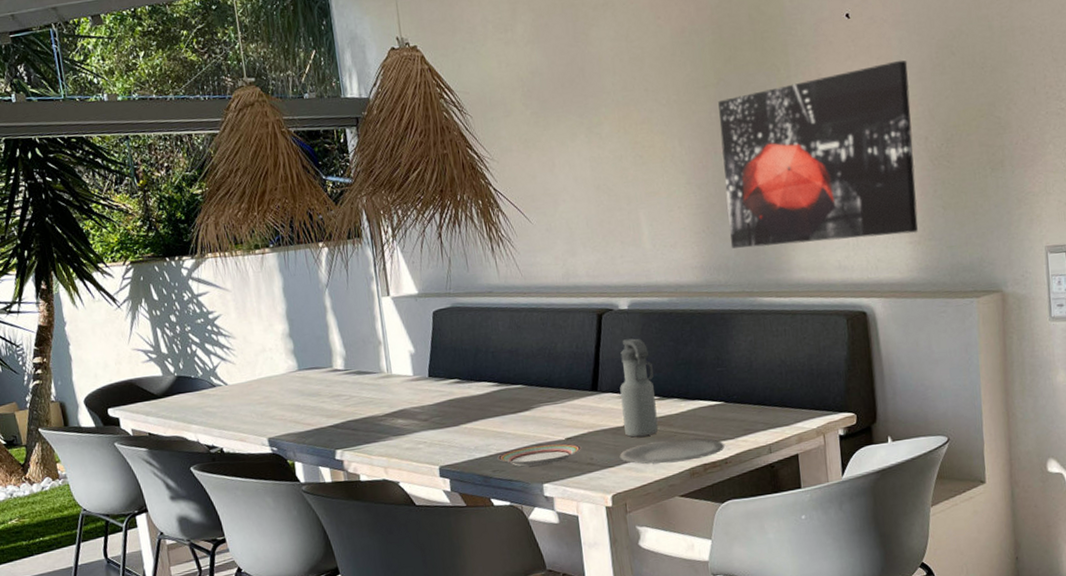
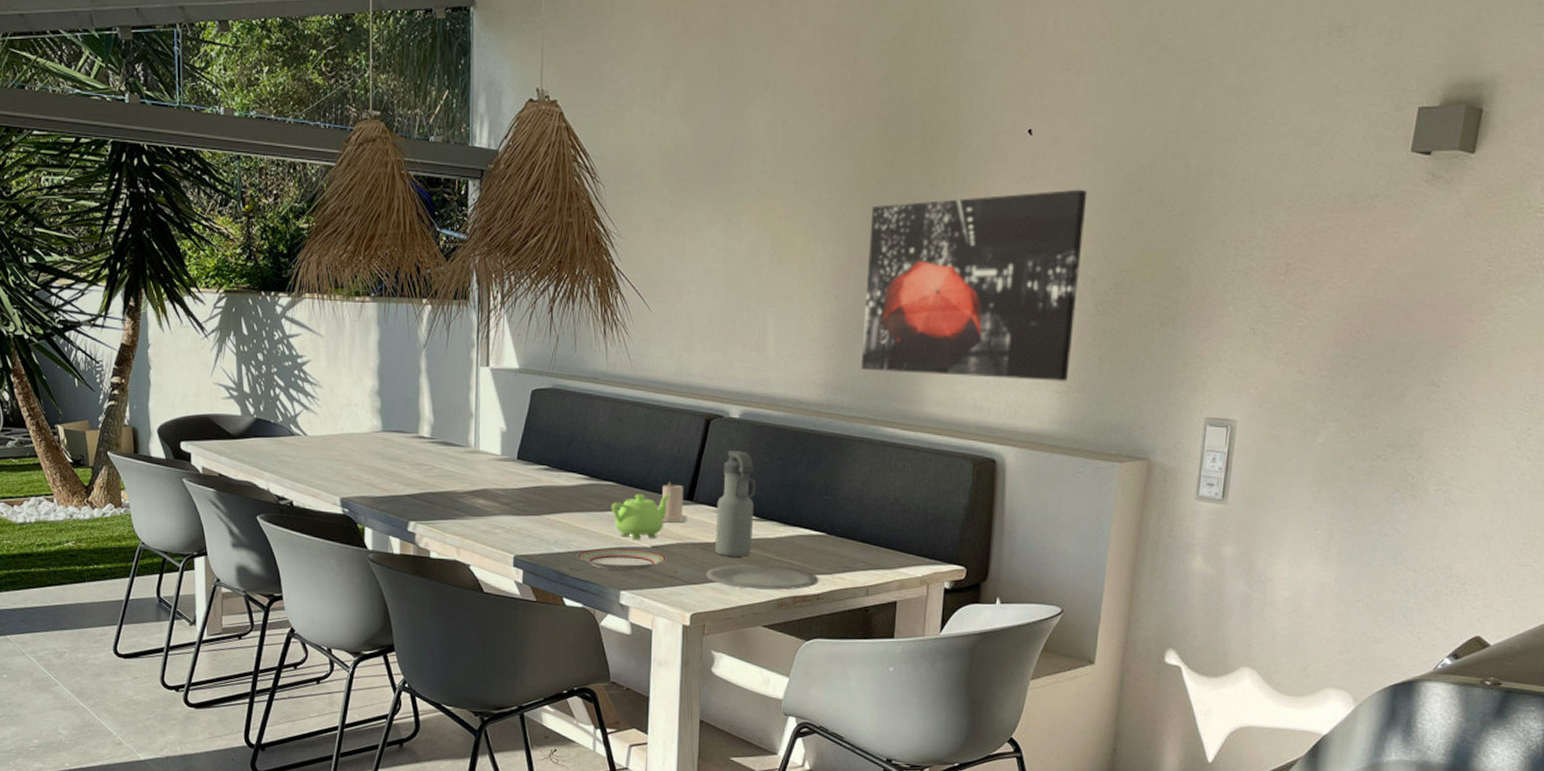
teapot: none [523,388,577,435] -> present [612,493,672,540]
candle: none [567,376,595,415] -> present [662,481,687,523]

